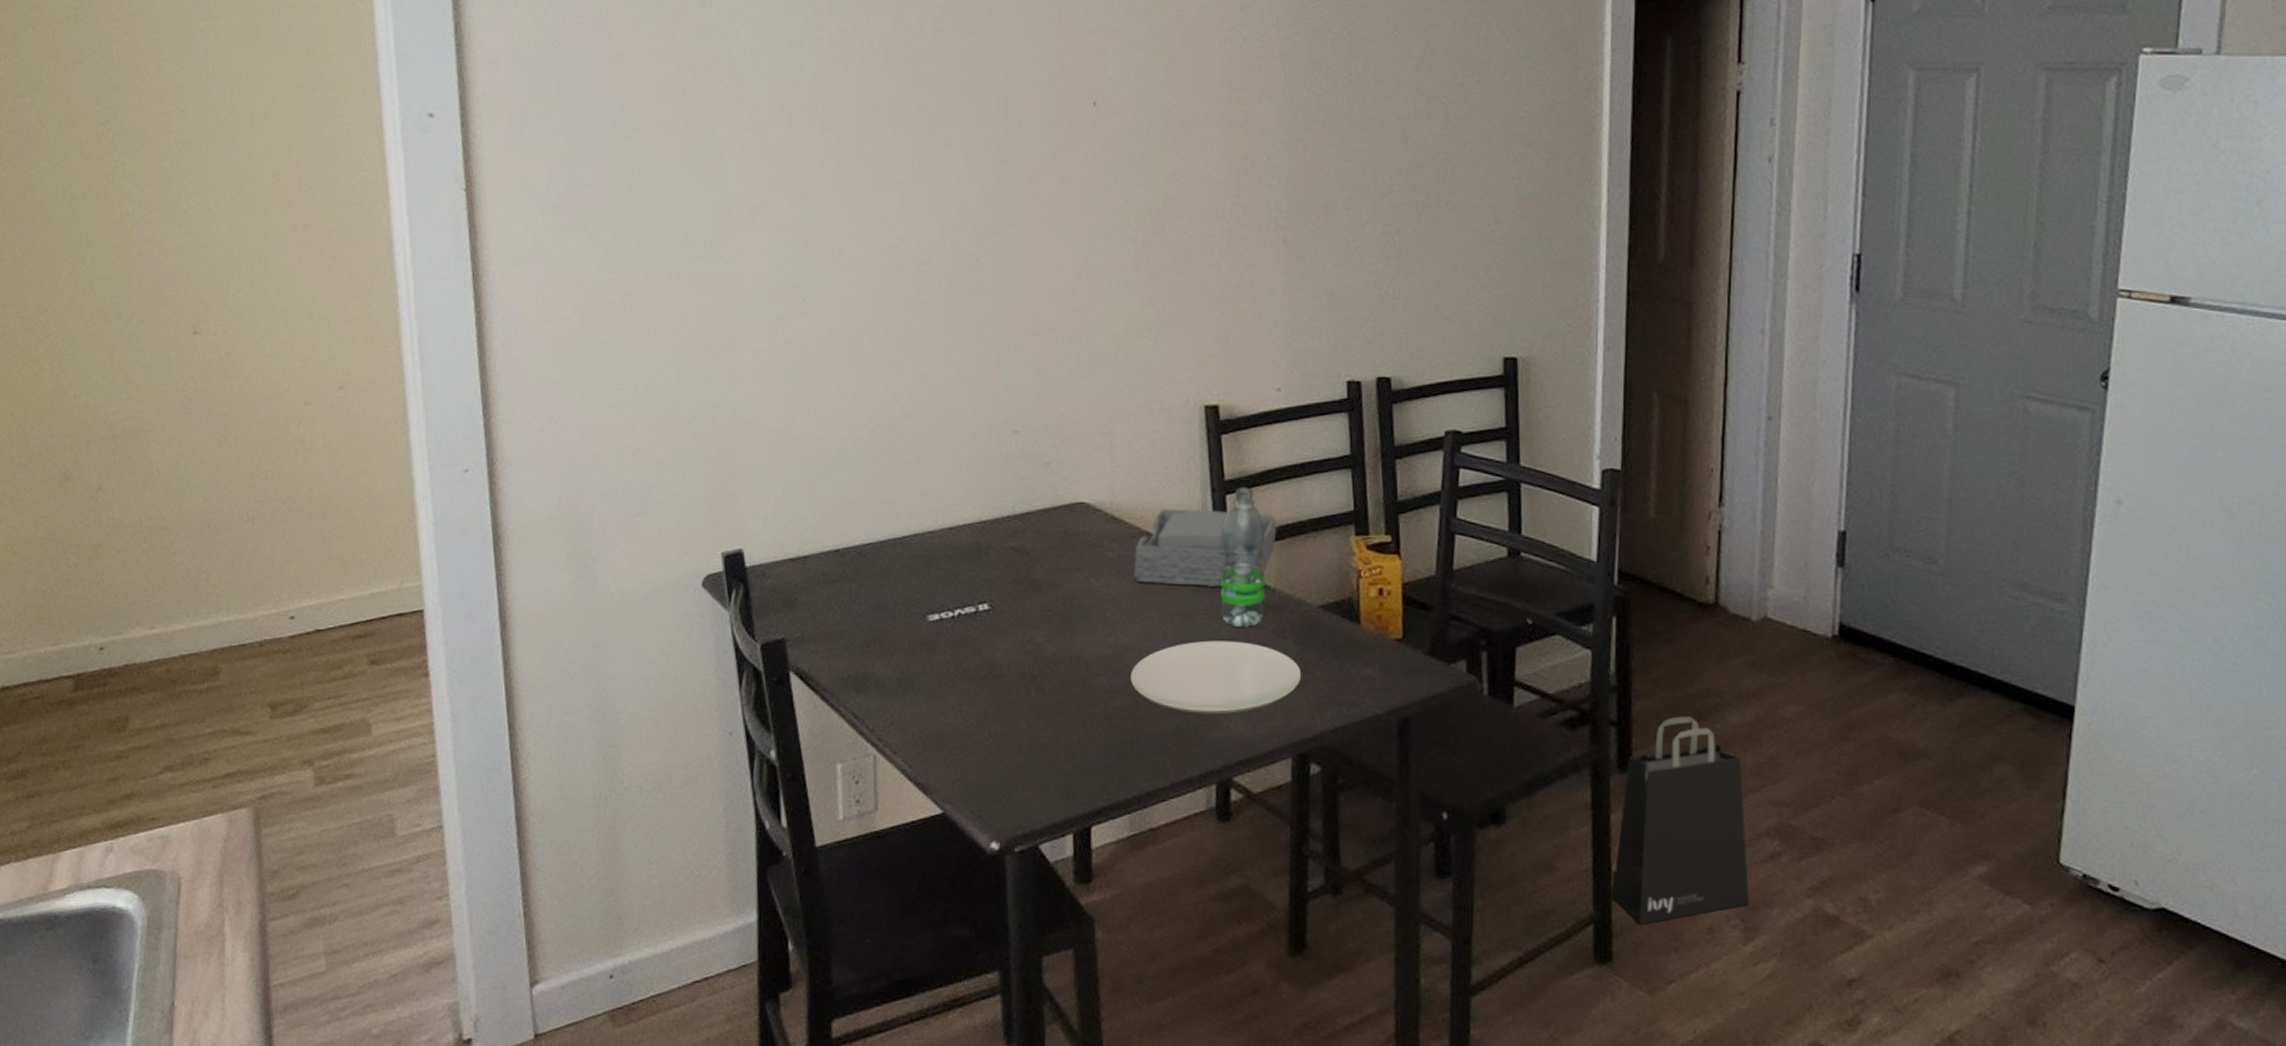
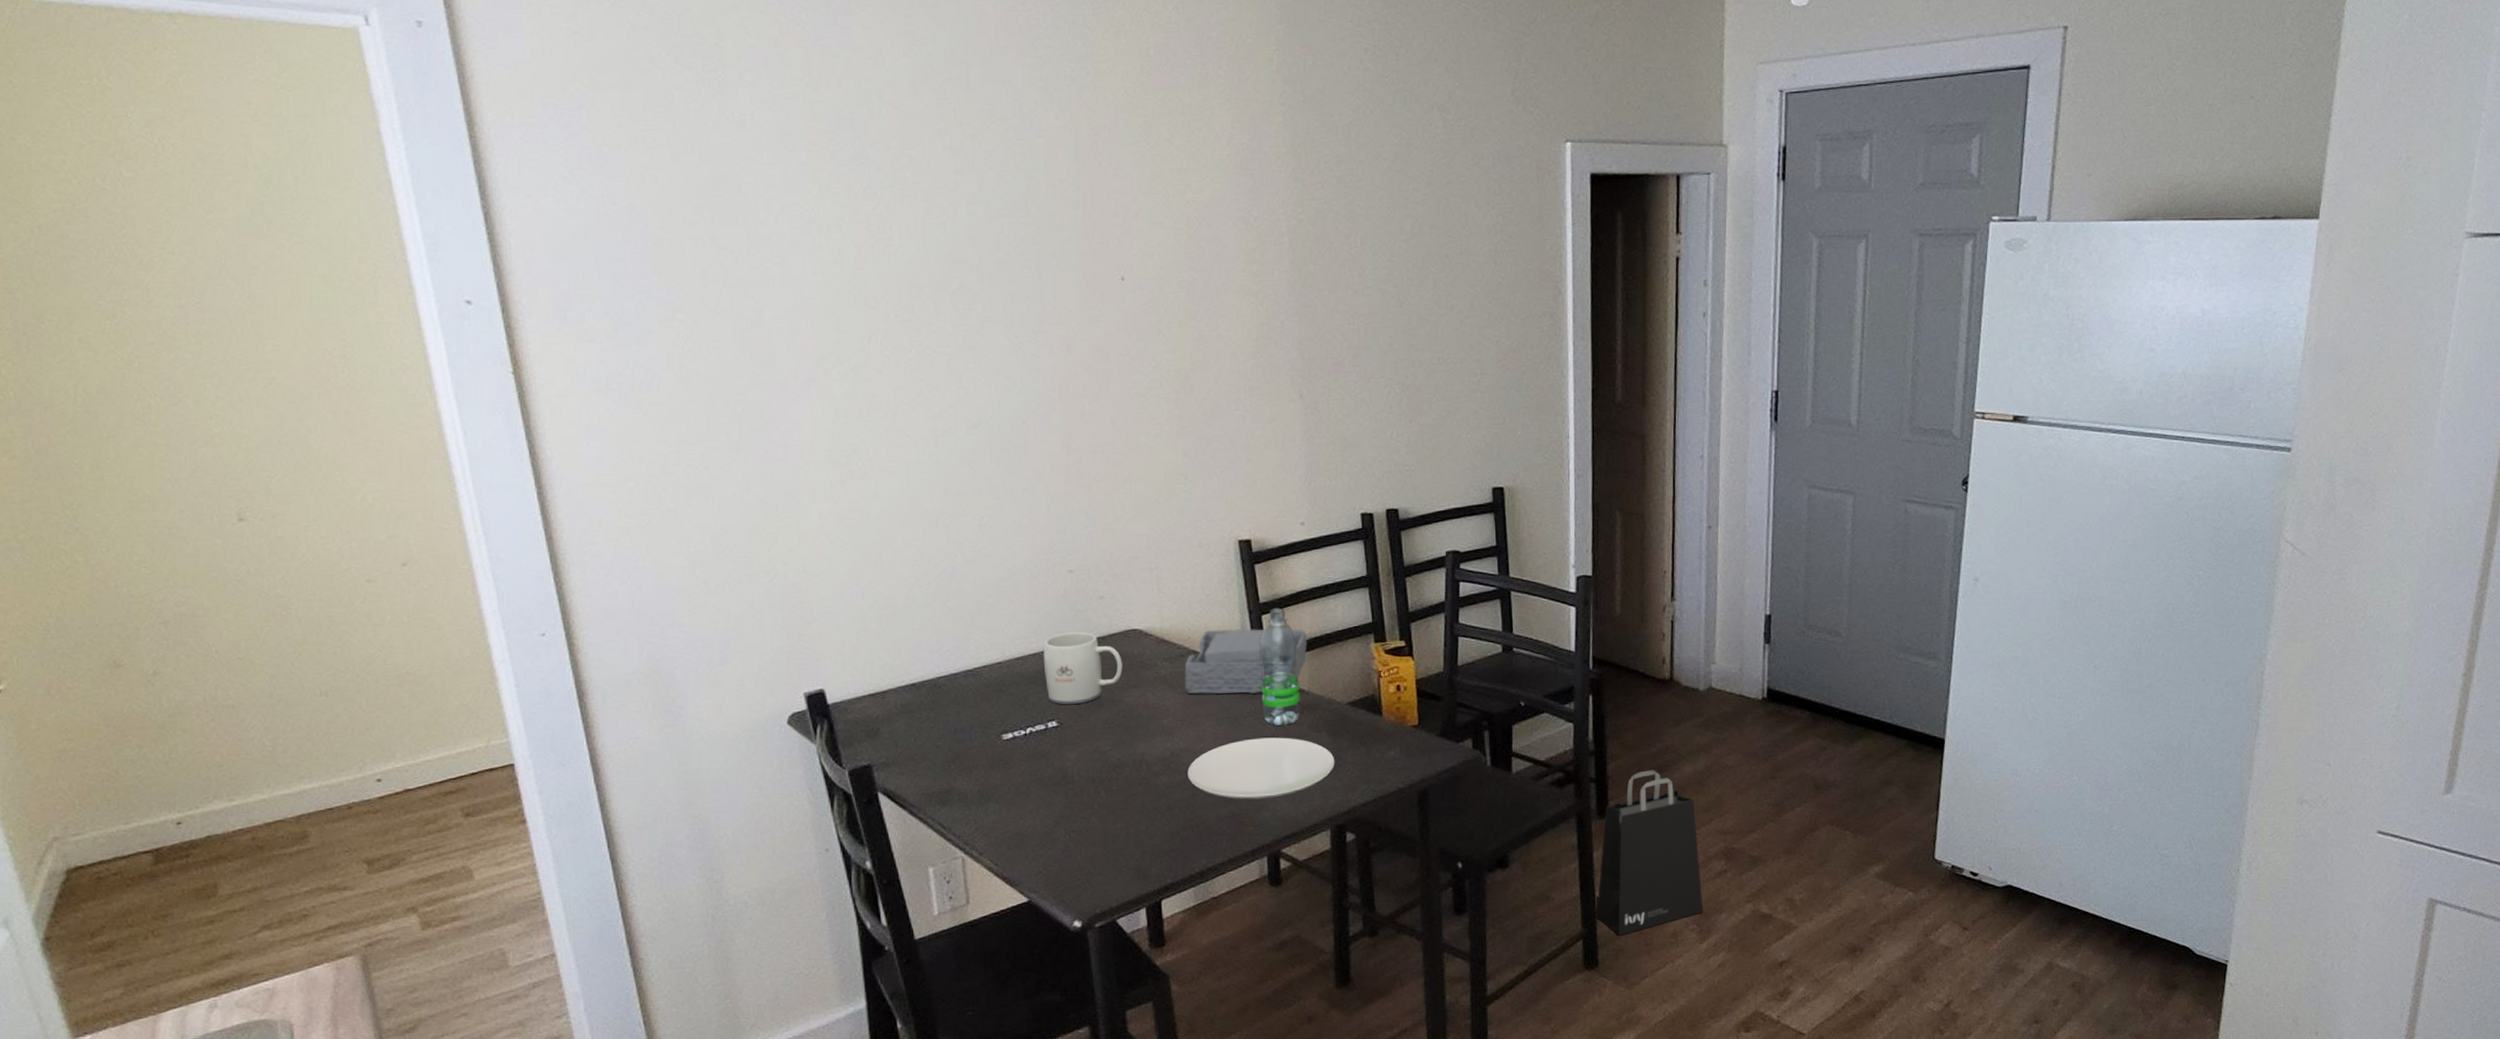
mug: none [978,501,1066,586] -> present [1043,631,1123,705]

